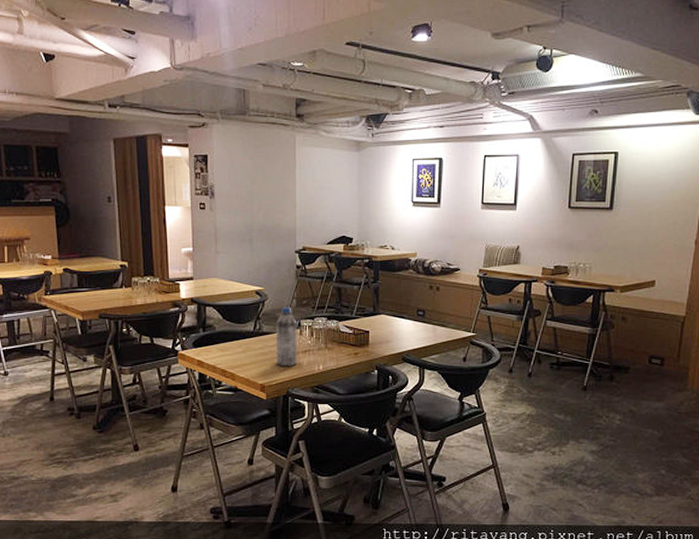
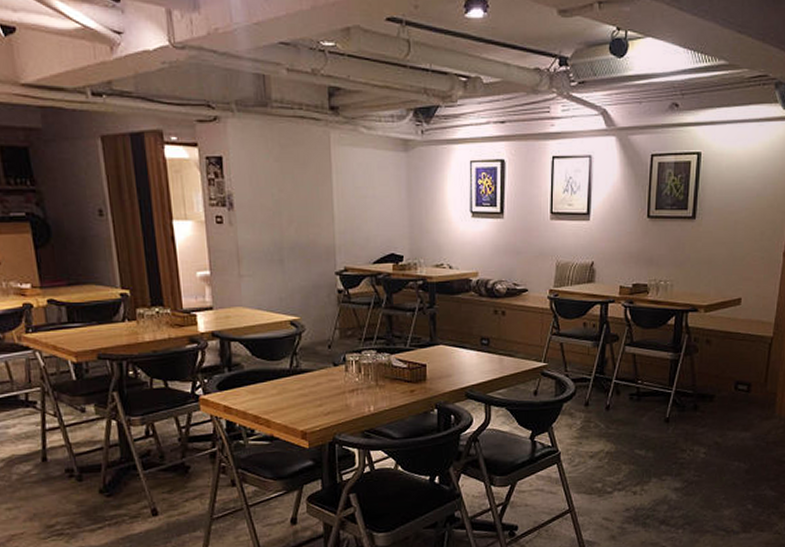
water bottle: present [275,307,297,367] -> none [316,339,344,410]

